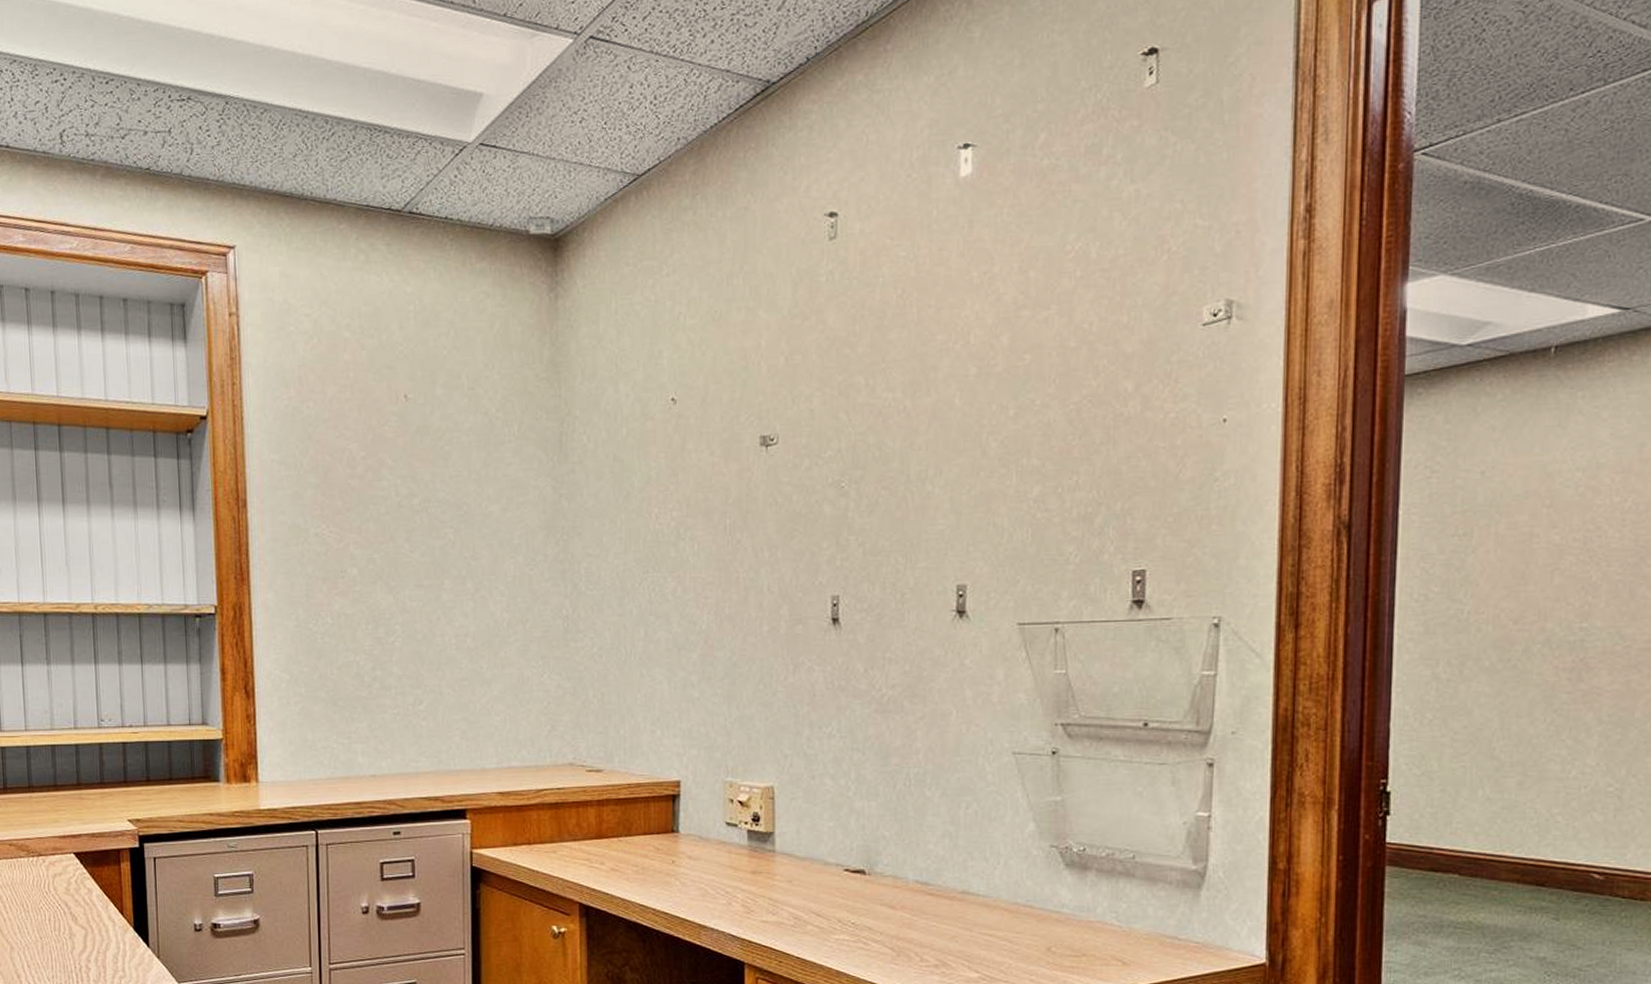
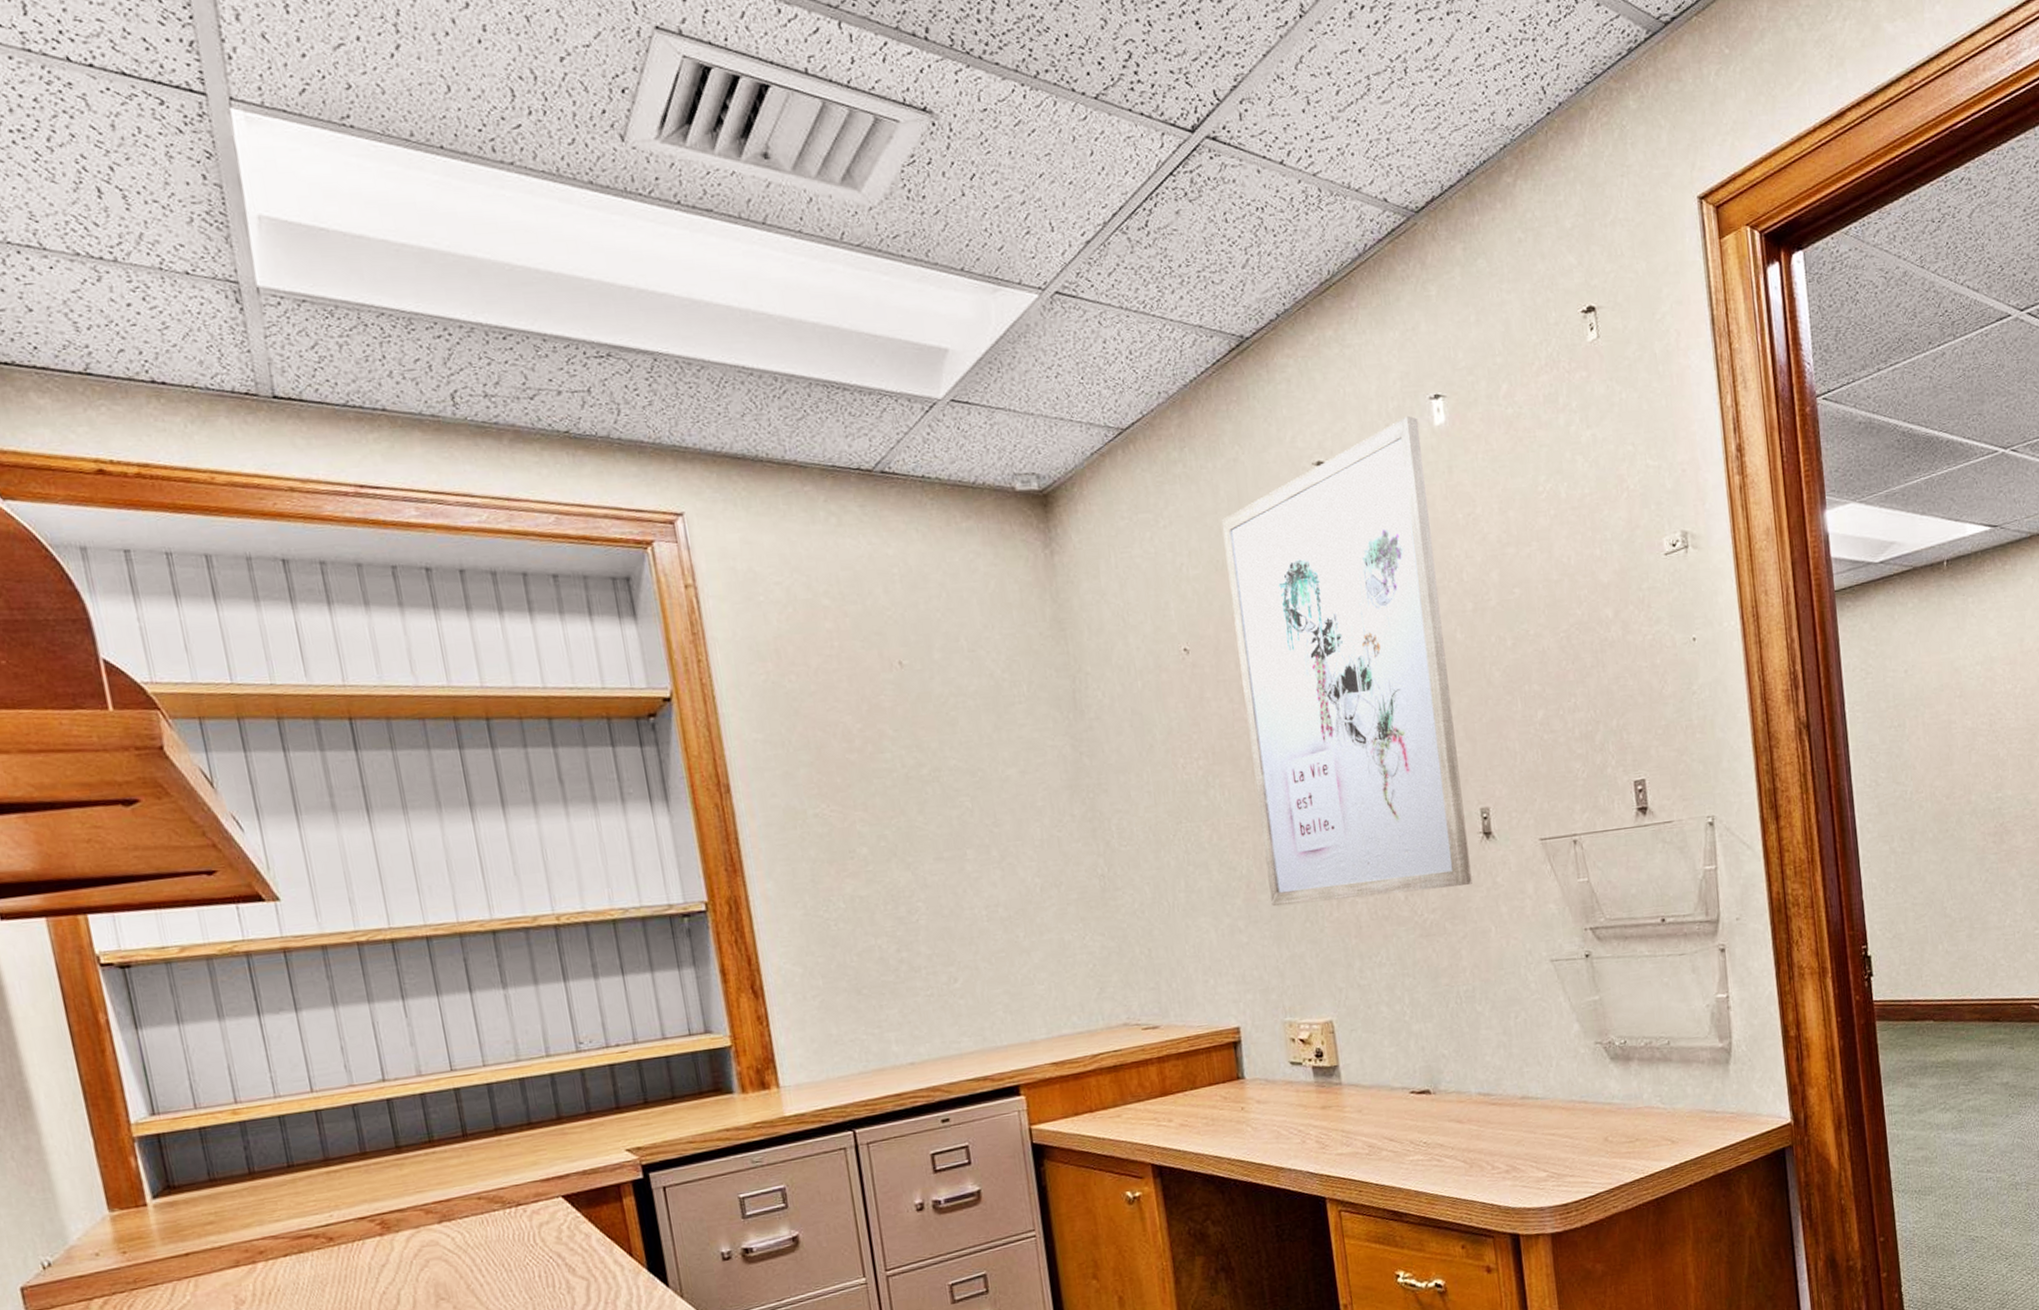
wall art: none [724,165,943,665] -> present [1221,415,1472,907]

